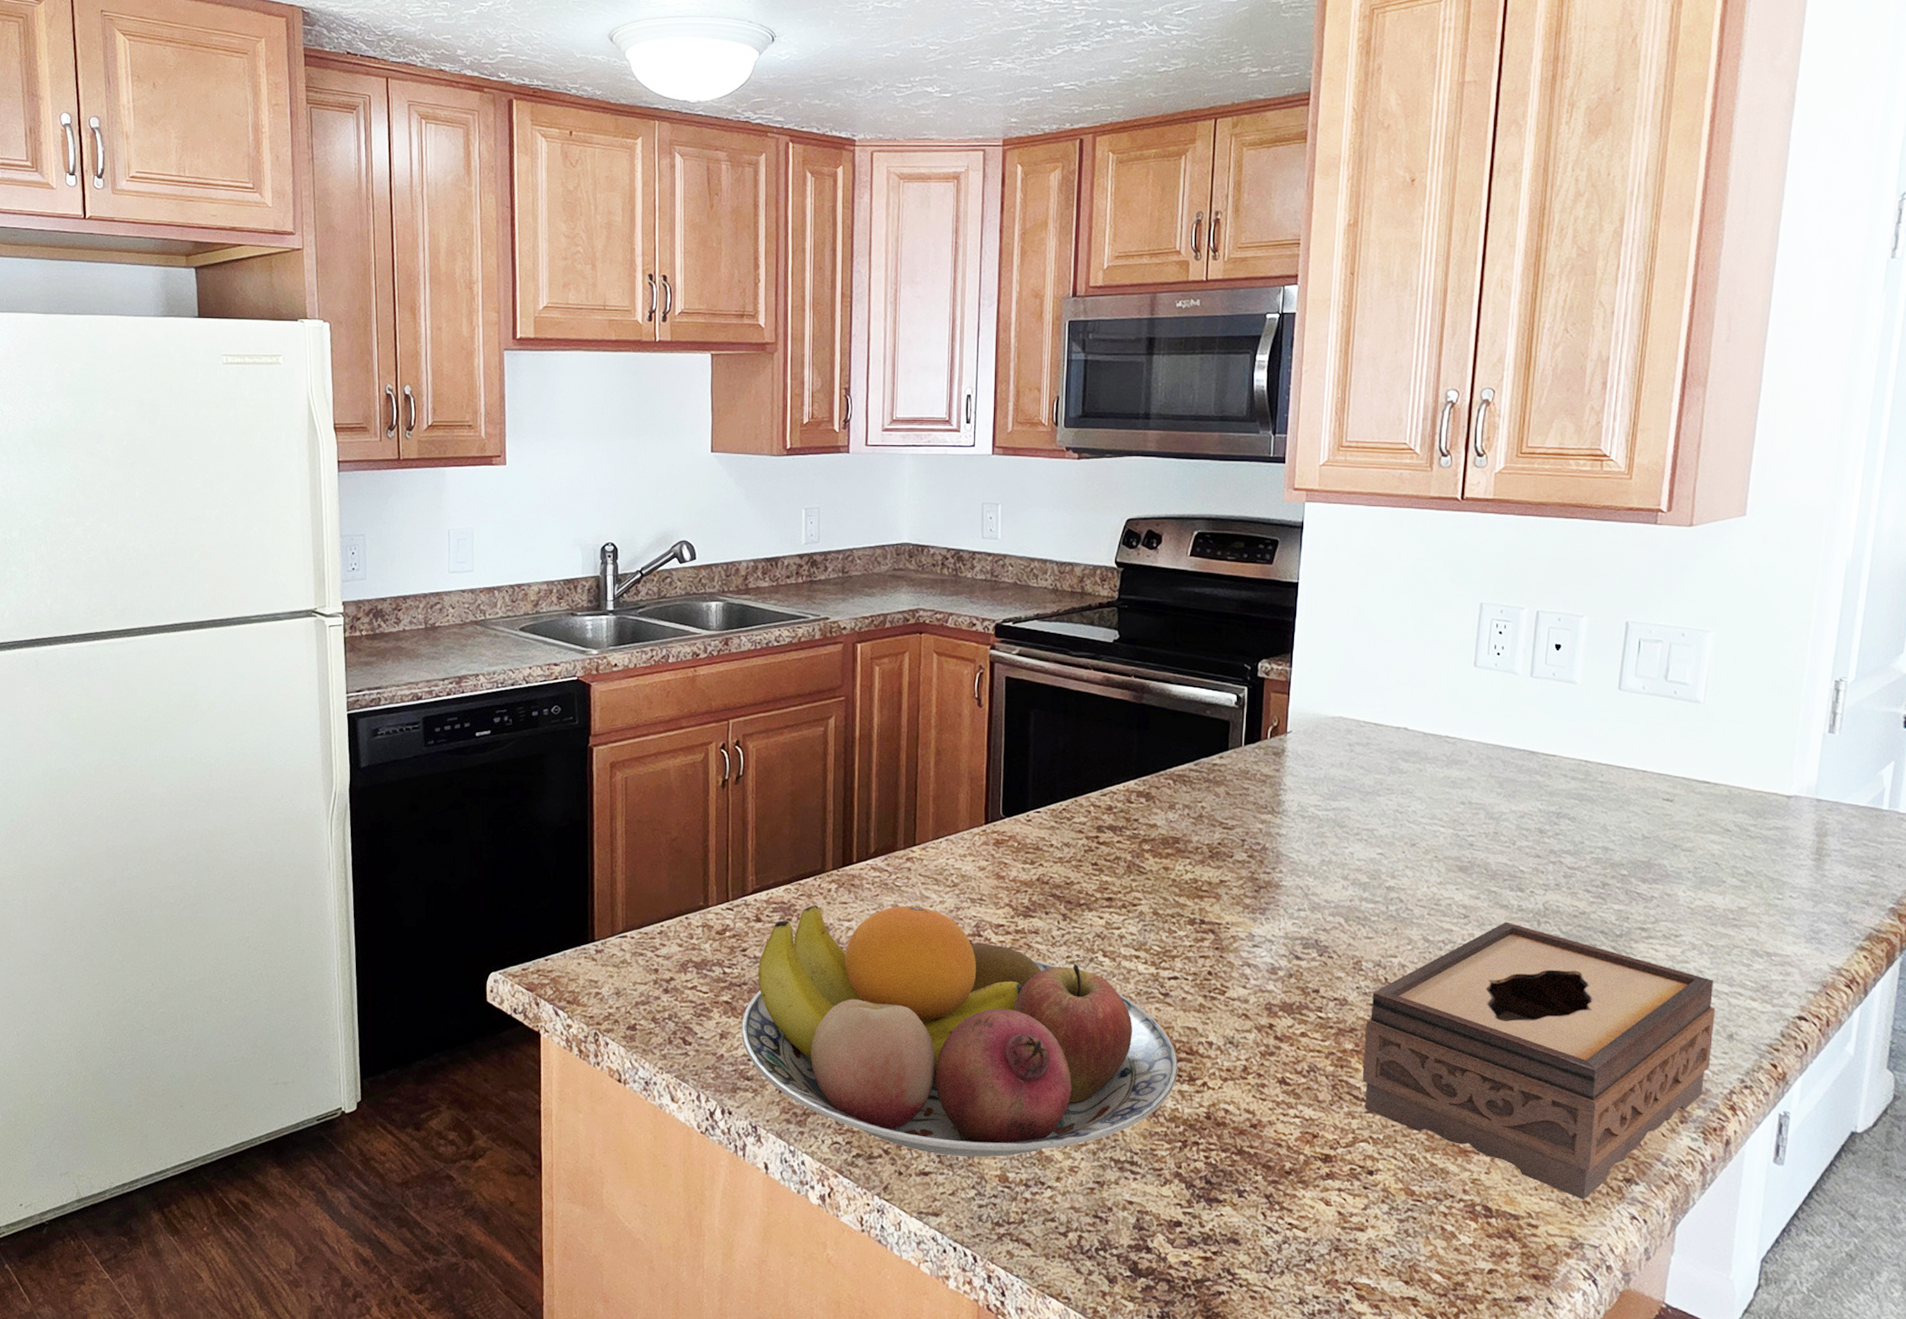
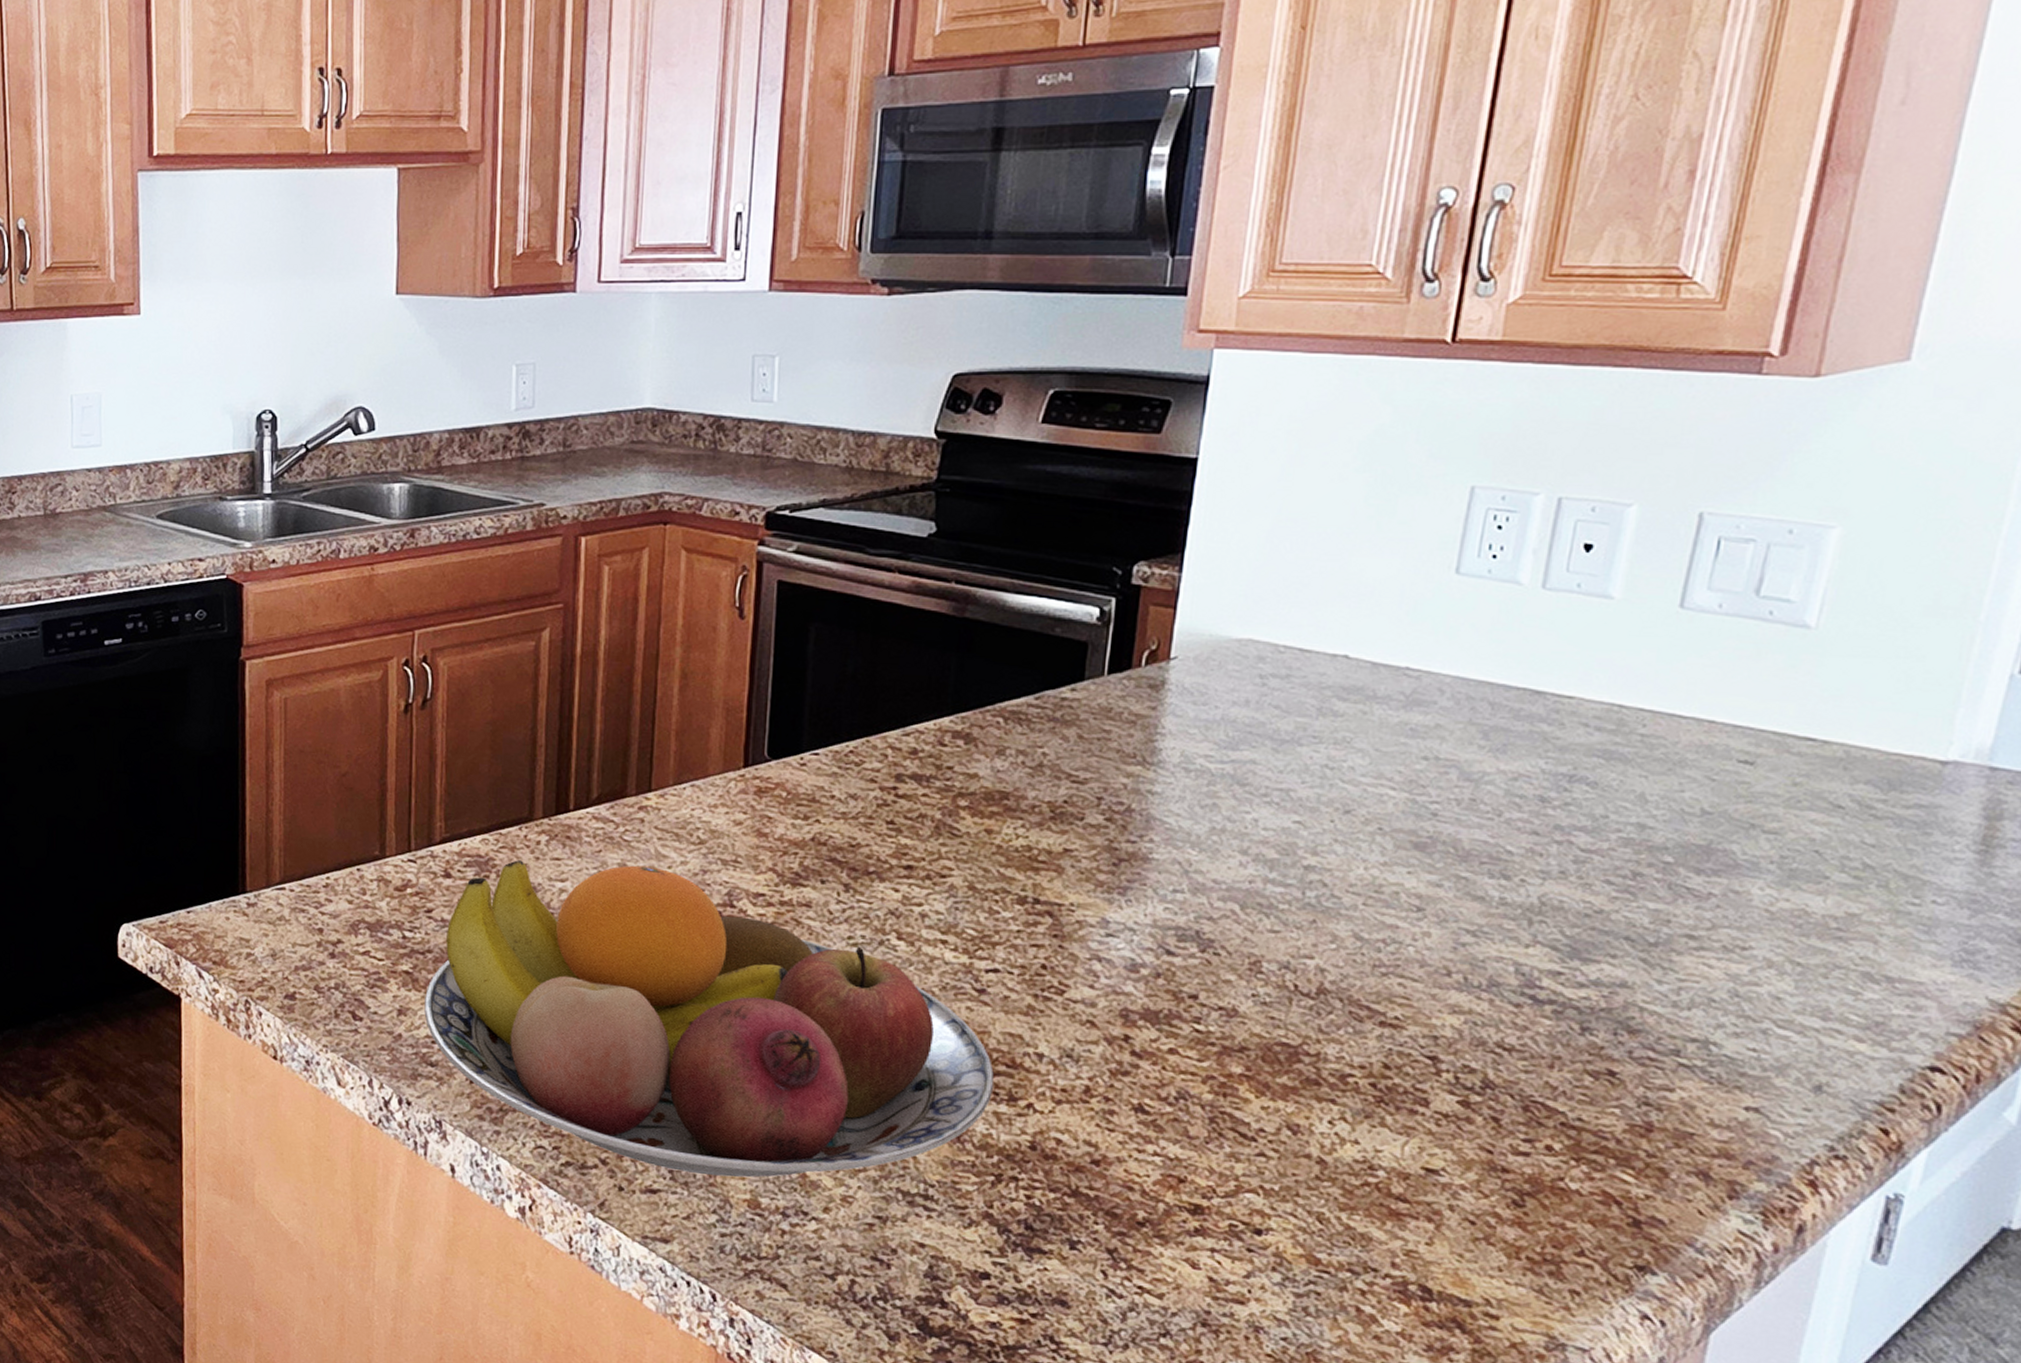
tissue box: present [1362,922,1716,1201] -> none [1253,918,1799,1290]

